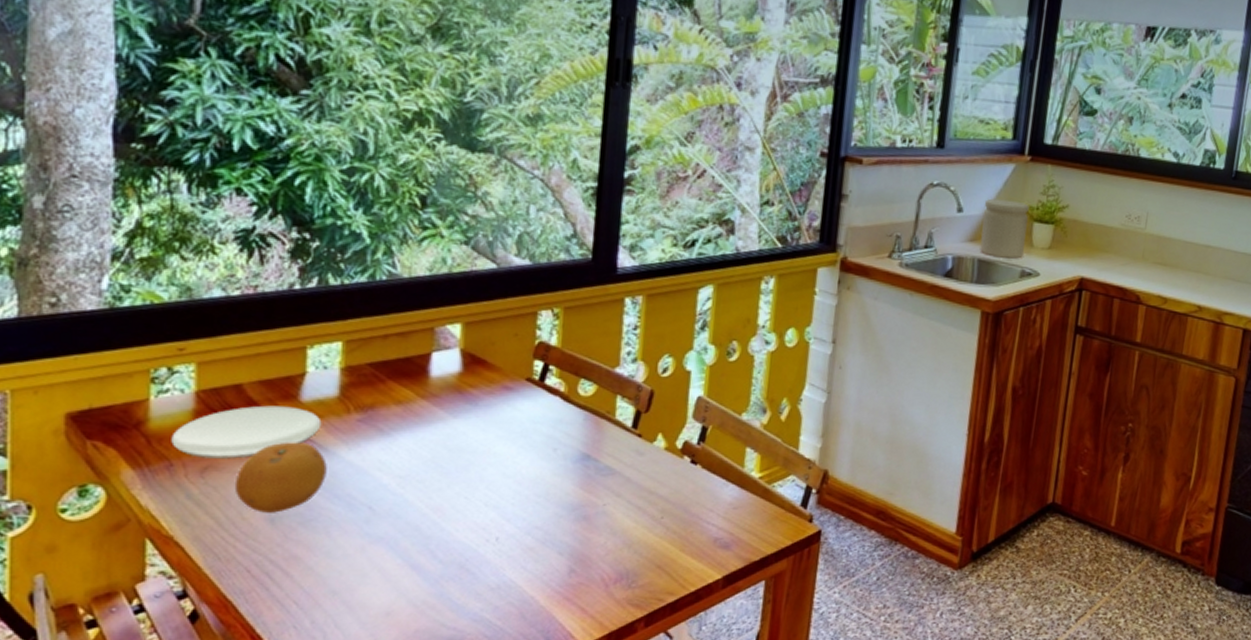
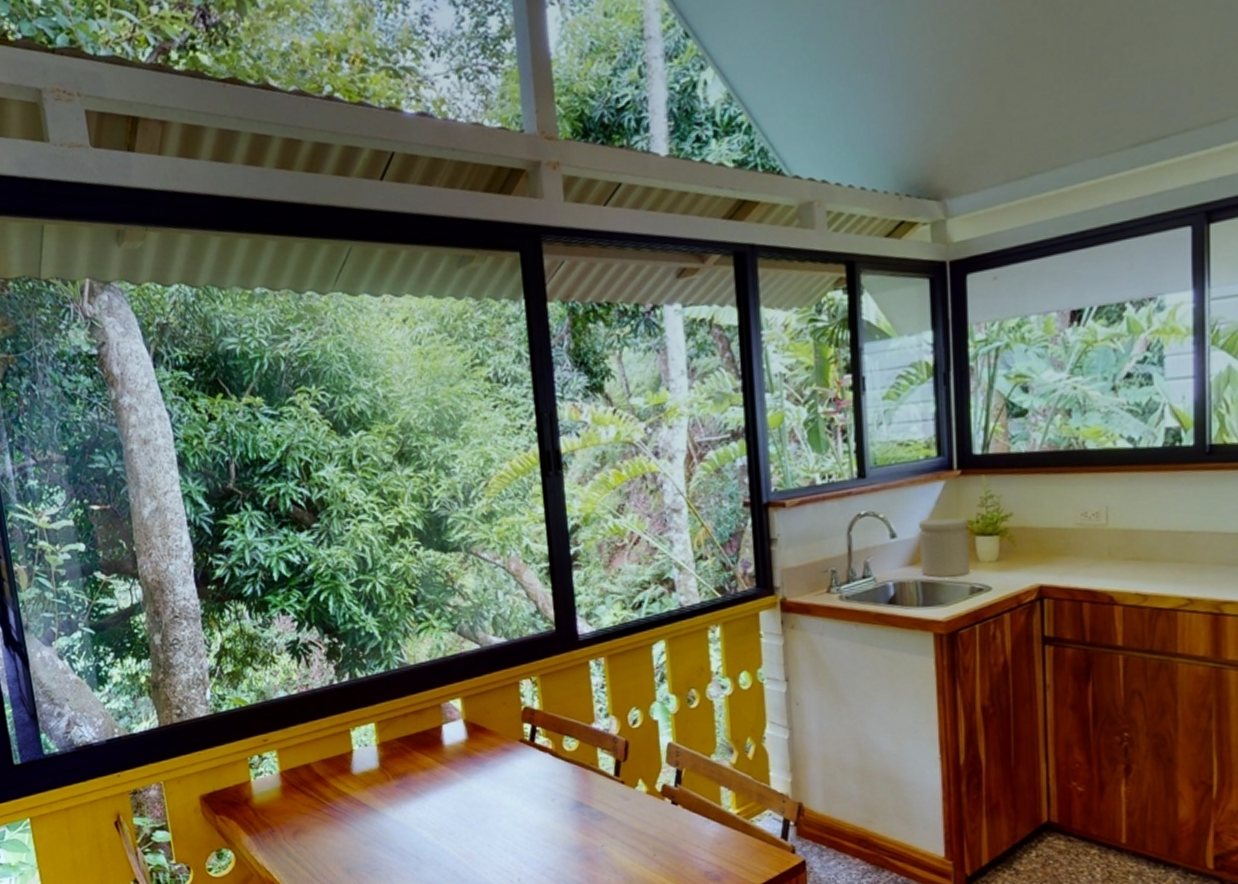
plate: present [171,405,322,459] -> none [269,778,371,824]
fruit: present [234,442,327,513] -> none [317,807,381,865]

